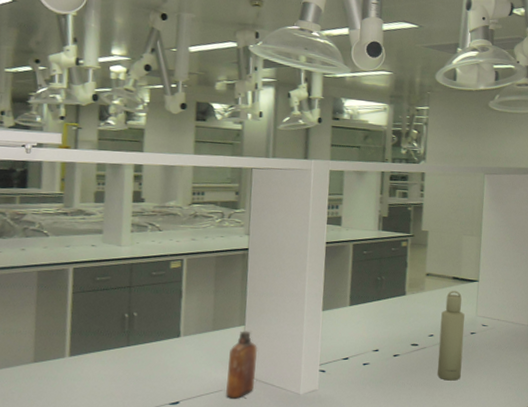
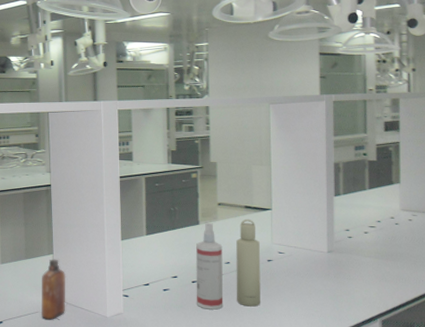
spray bottle: none [396,293,428,385] -> present [196,222,224,310]

